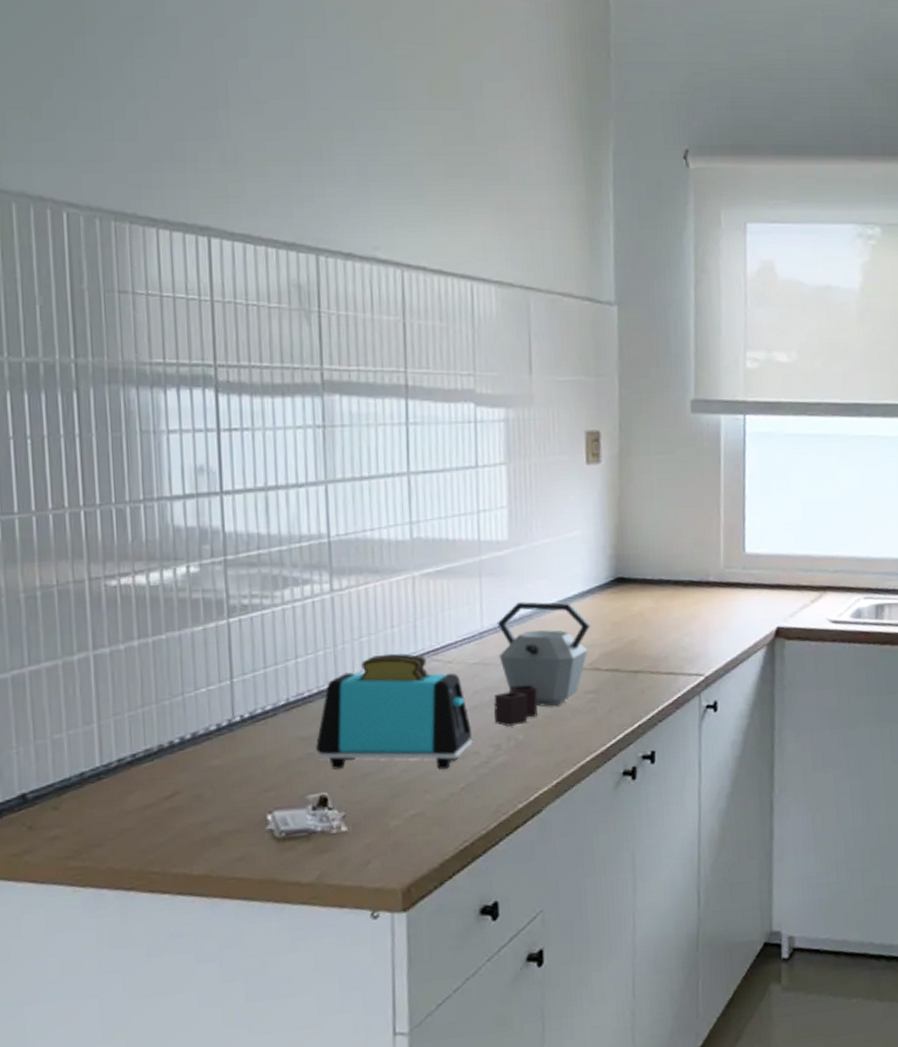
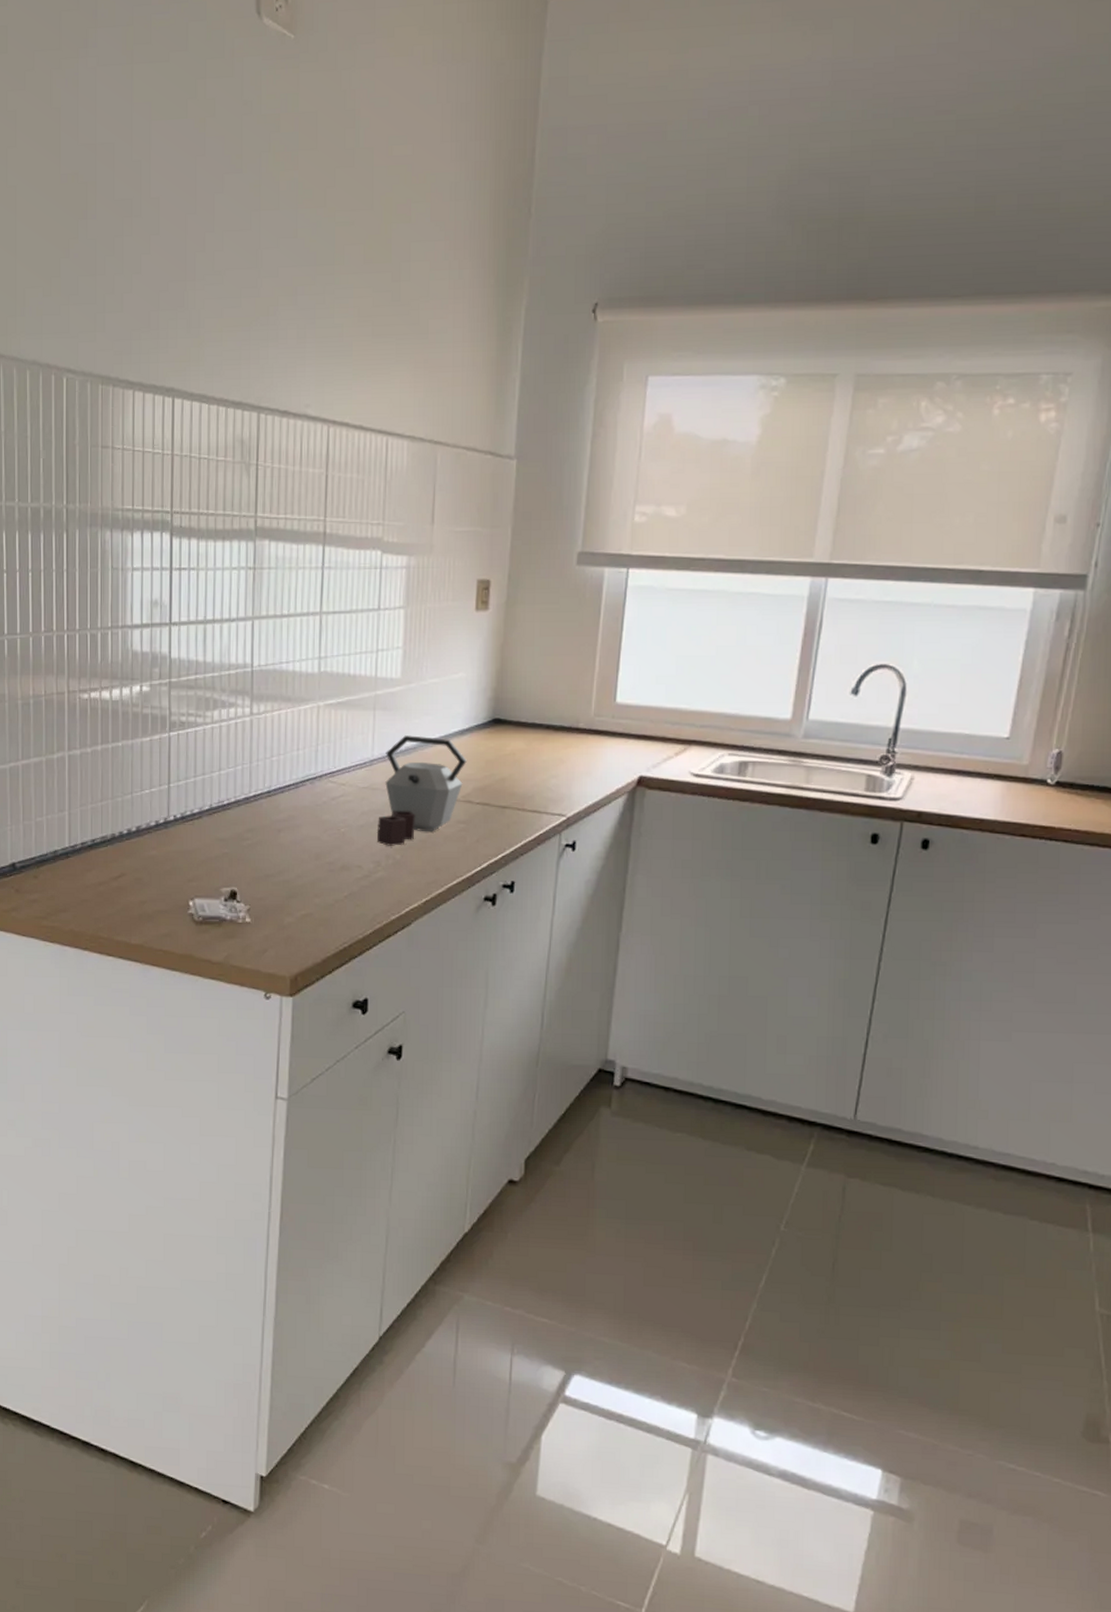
toaster: present [316,652,473,769] -> none [231,773,358,878]

